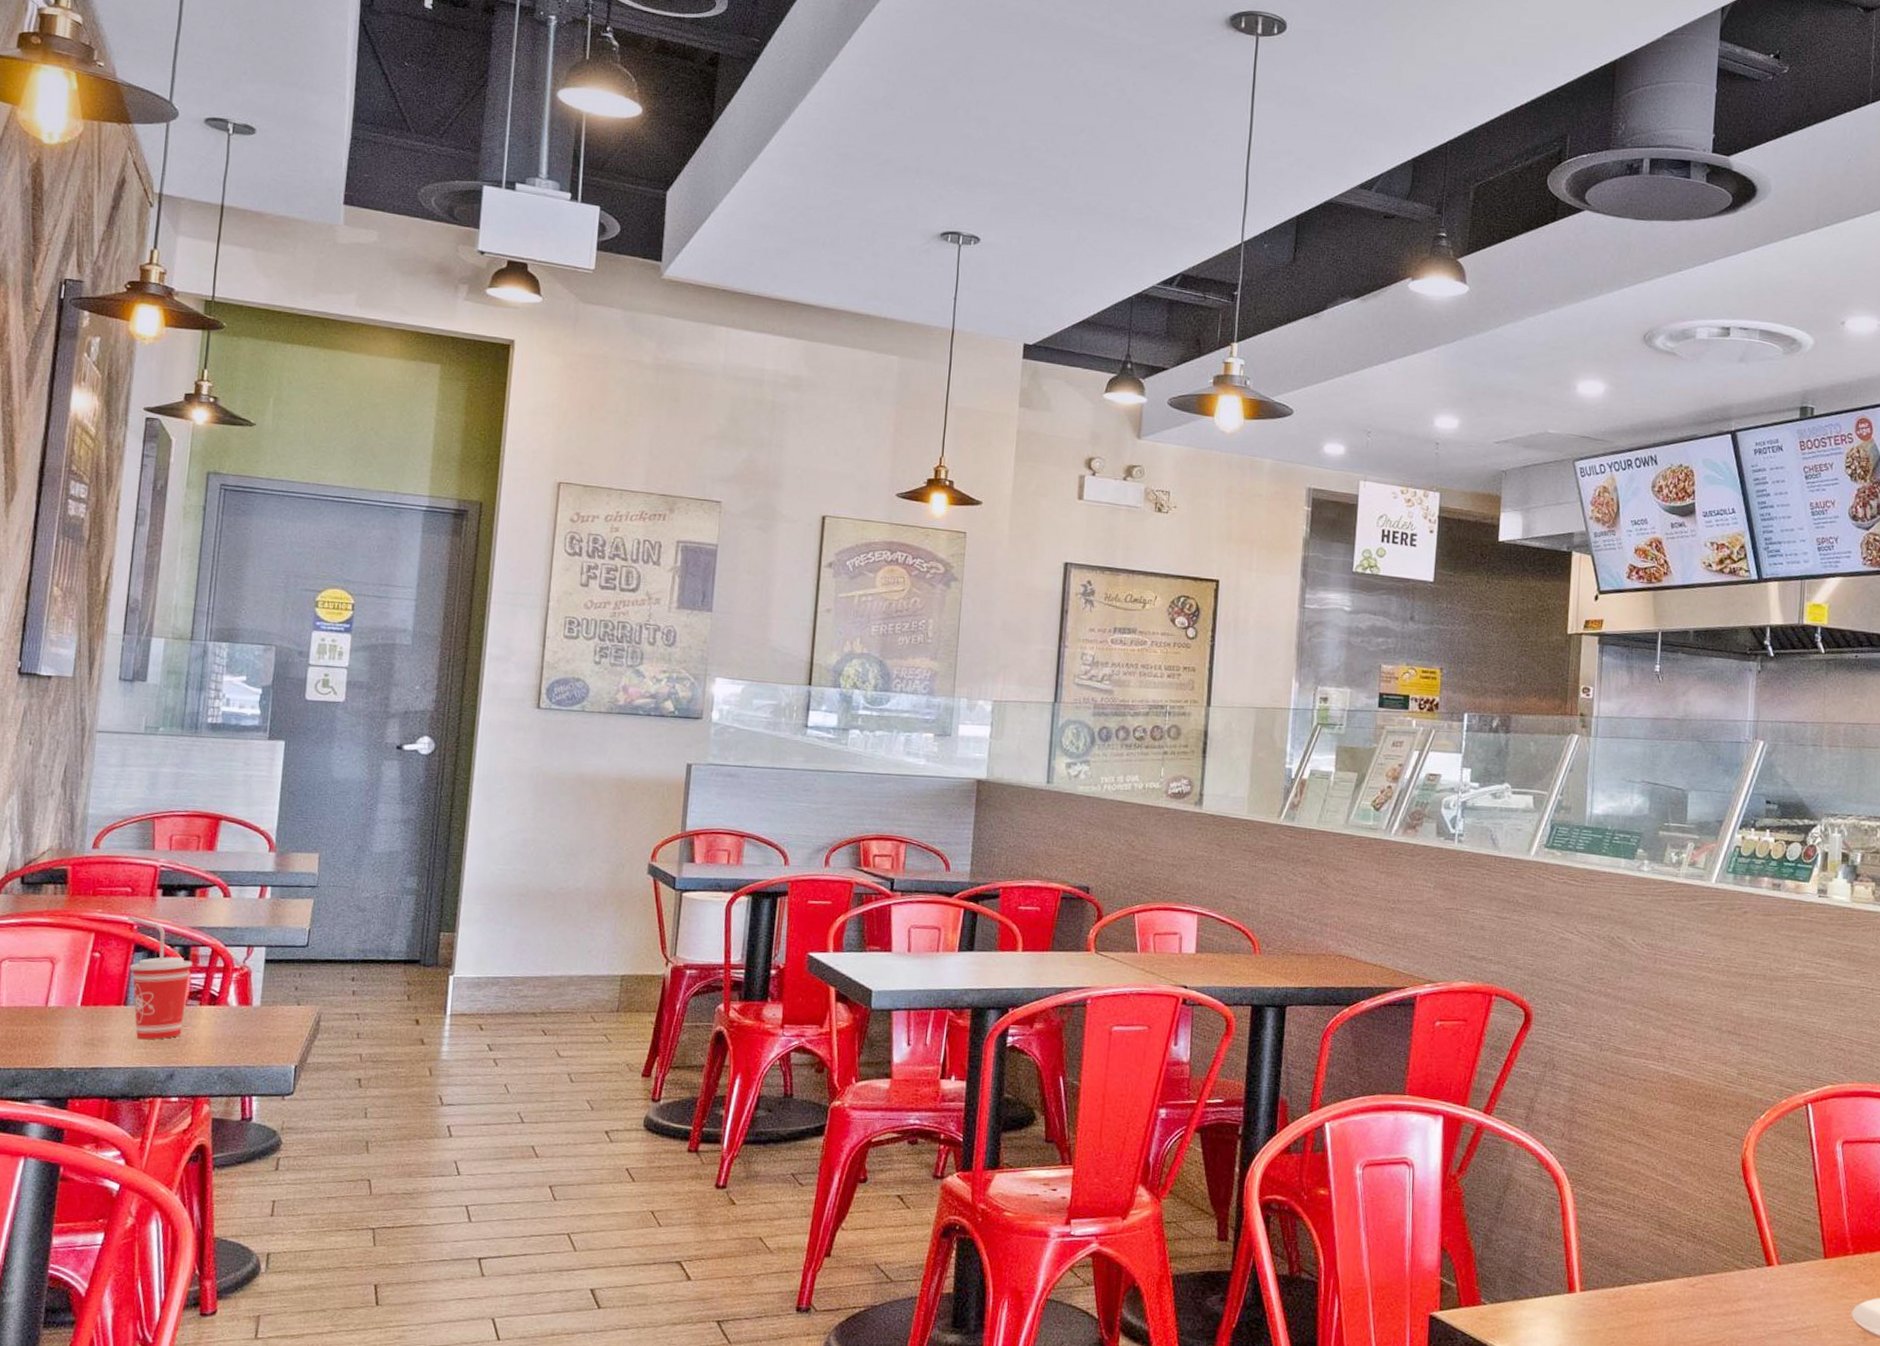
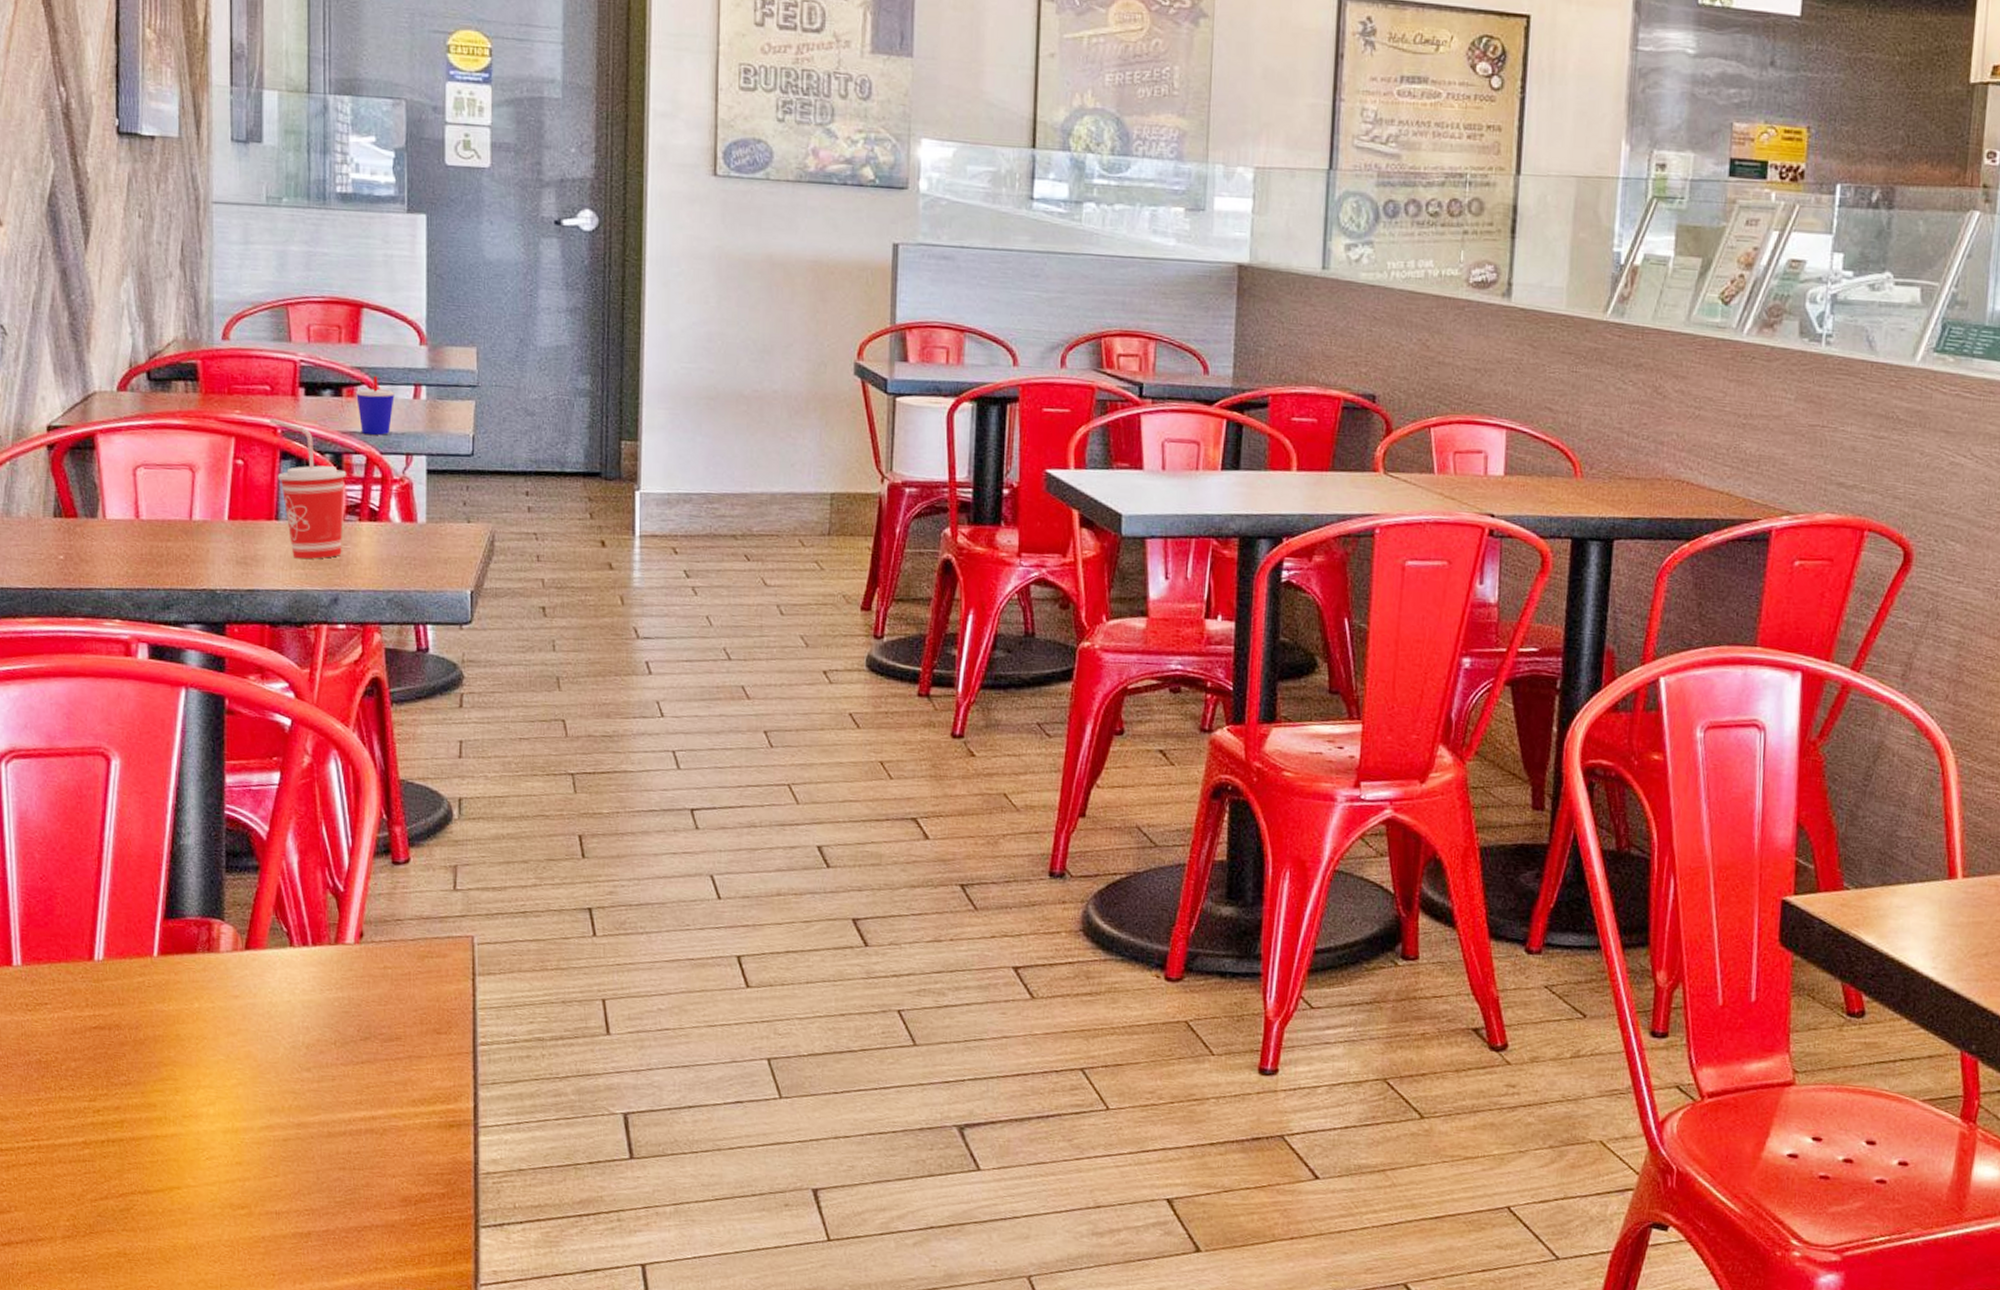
beverage cup: none [208,879,243,930] -> present [356,376,394,435]

